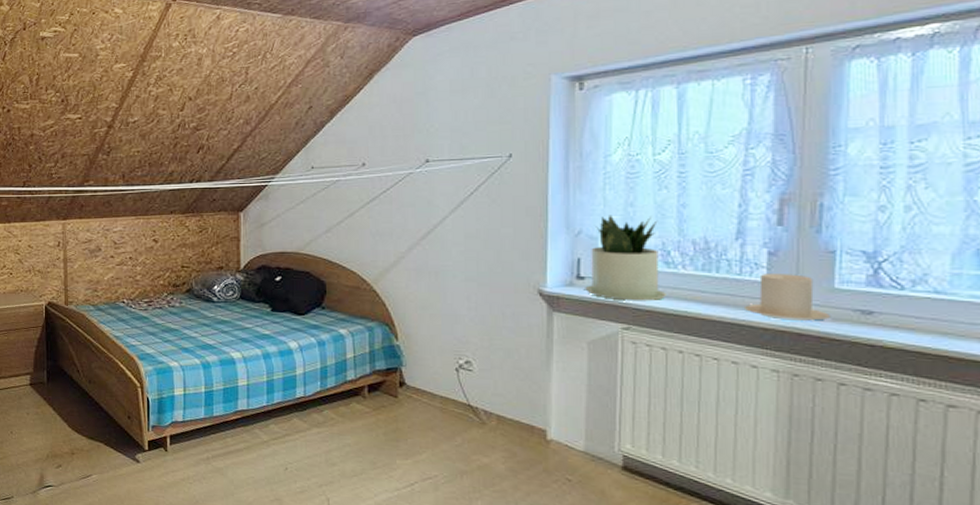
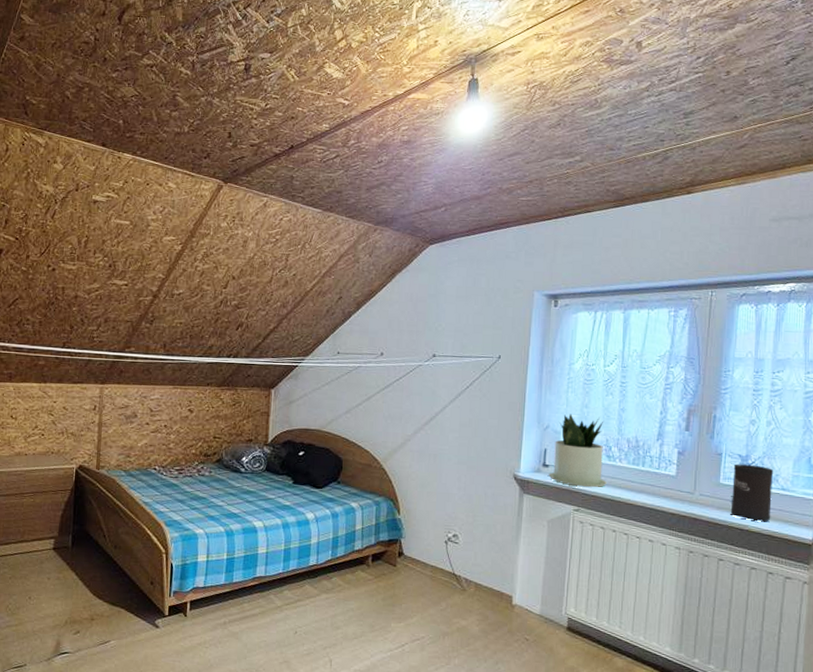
candle: present [743,274,832,322] -> none [659,469,717,509]
speaker: none [853,262,920,335] -> present [730,463,774,522]

